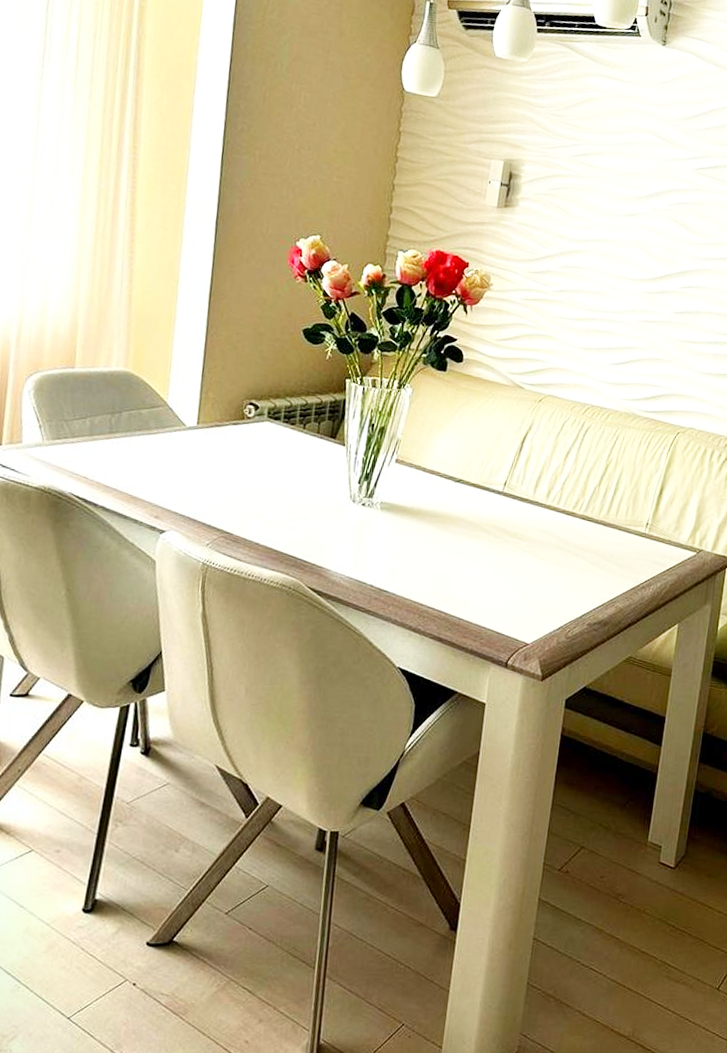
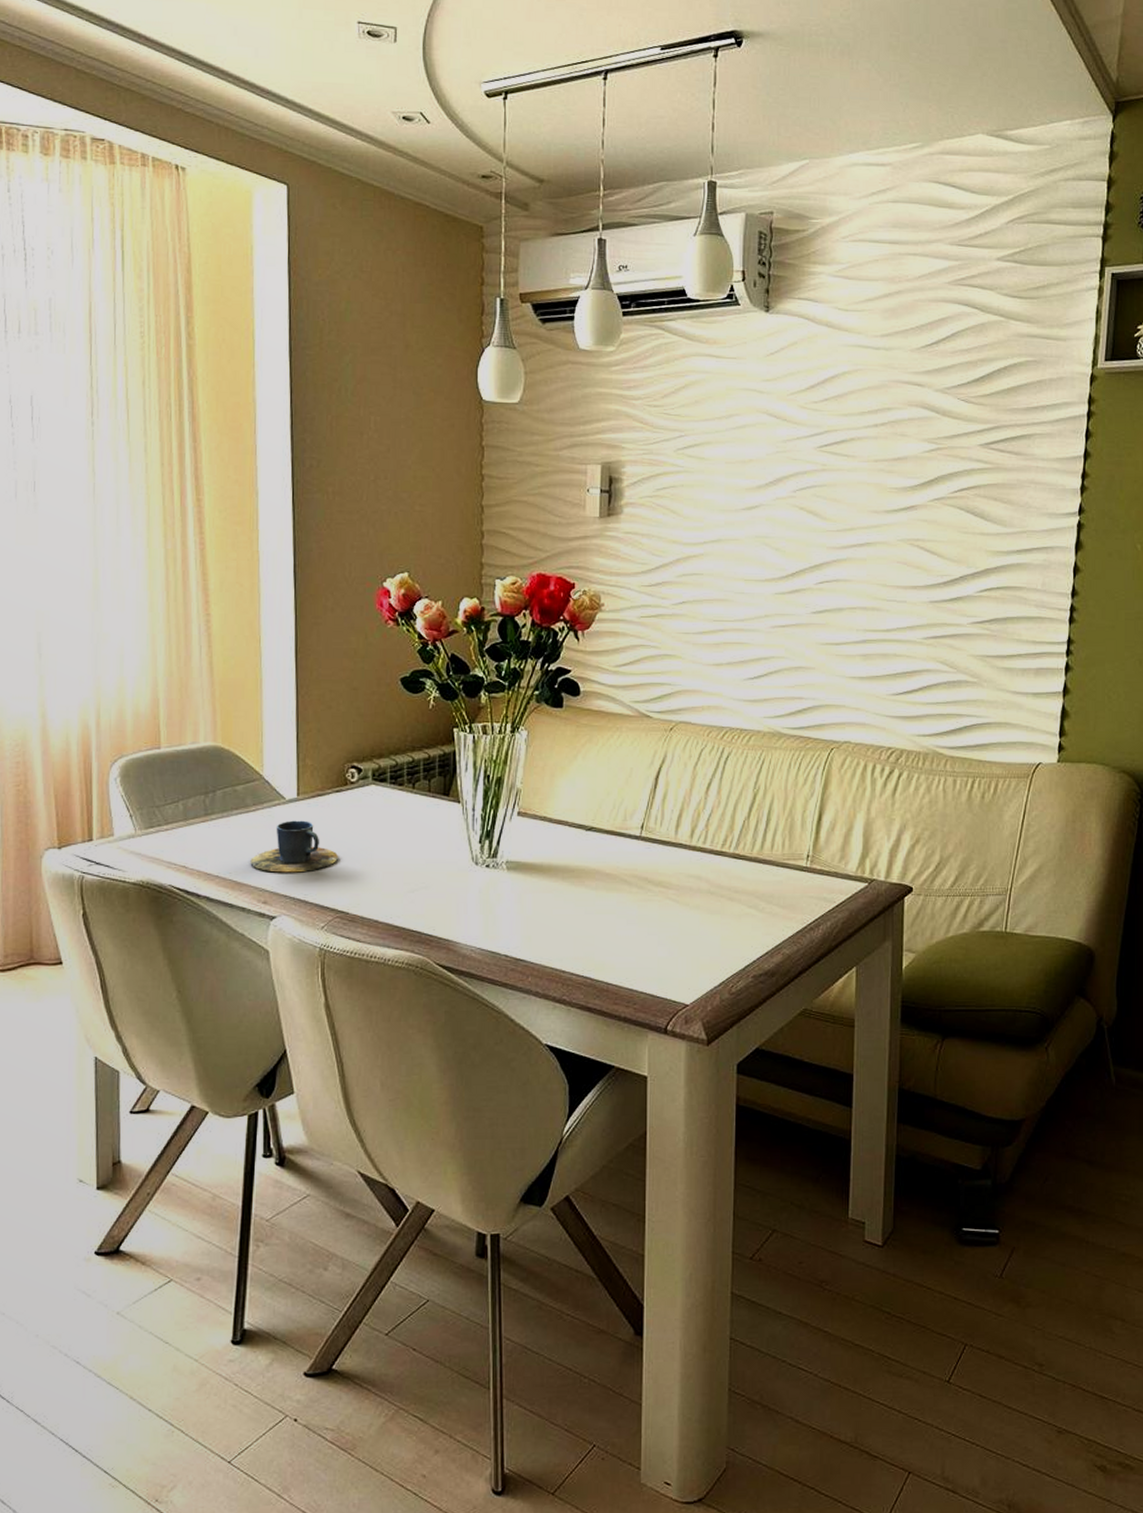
cup: none [147,446,229,494] -> present [250,820,338,873]

